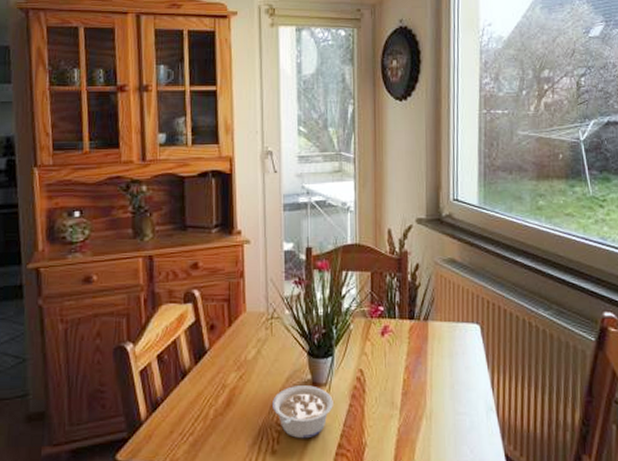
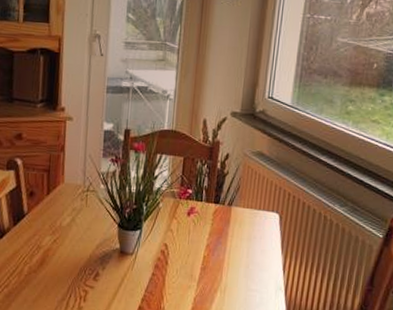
legume: present [273,385,333,439] -> none [82,253,138,300]

